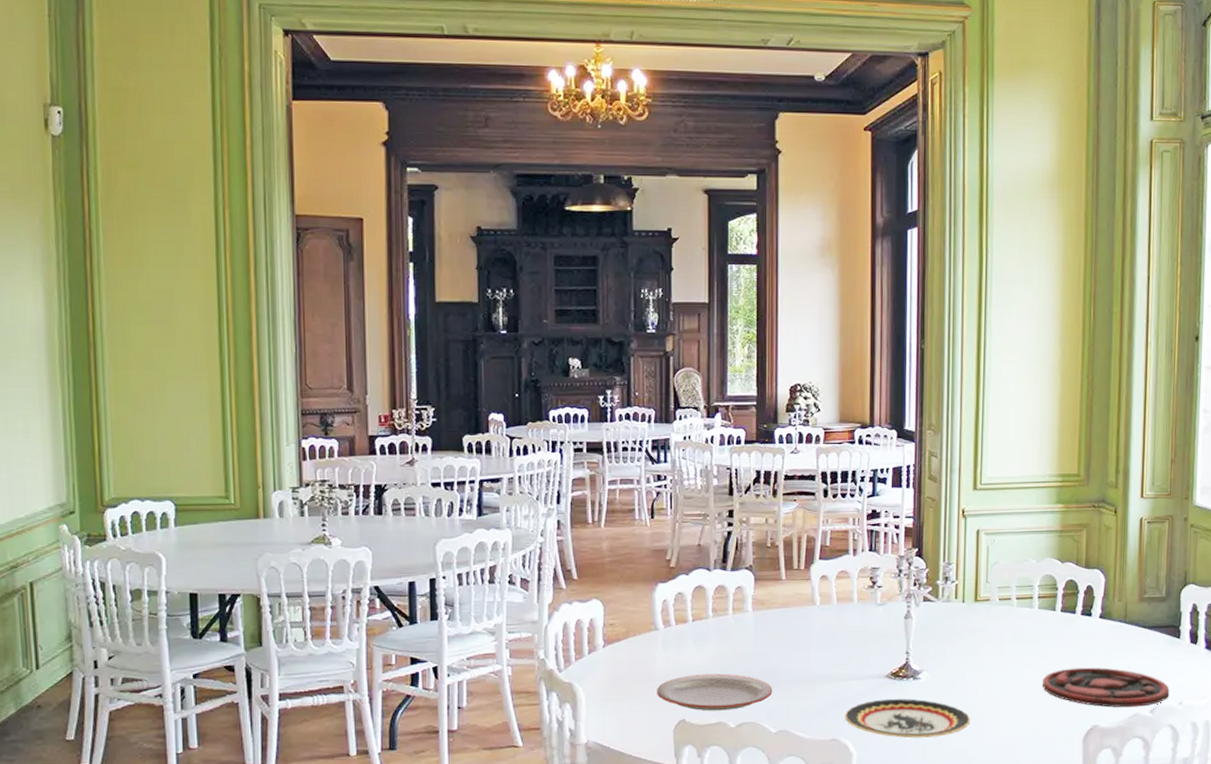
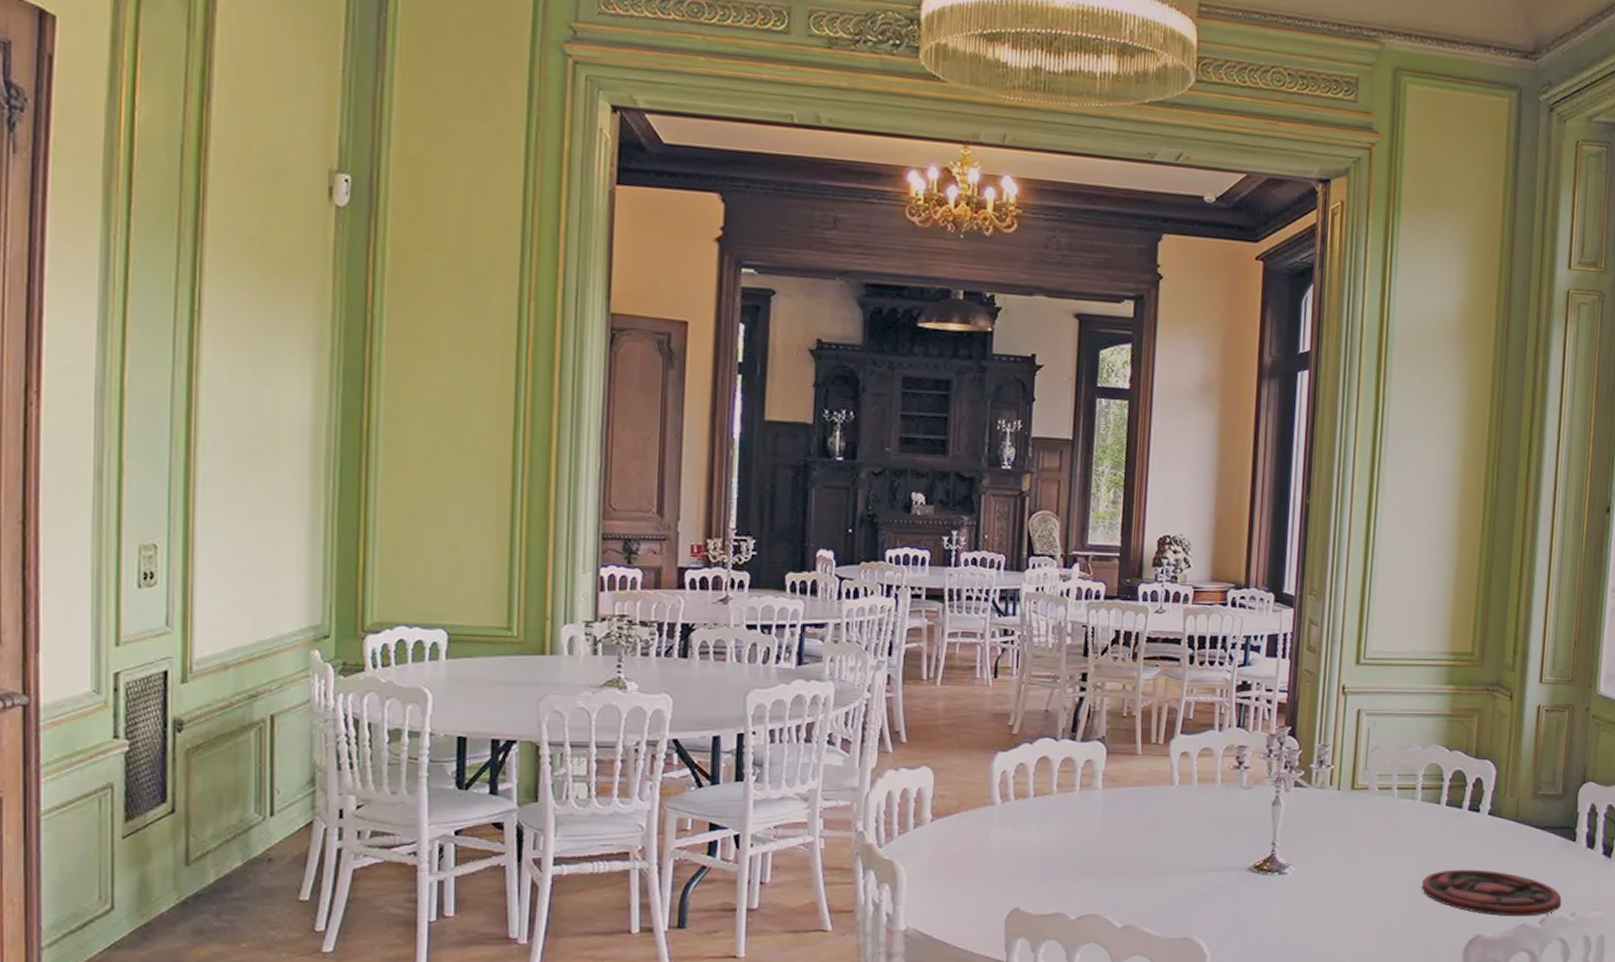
plate: present [657,673,773,711] -> none [989,857,1121,900]
plate: present [844,698,971,738] -> none [1199,894,1341,941]

